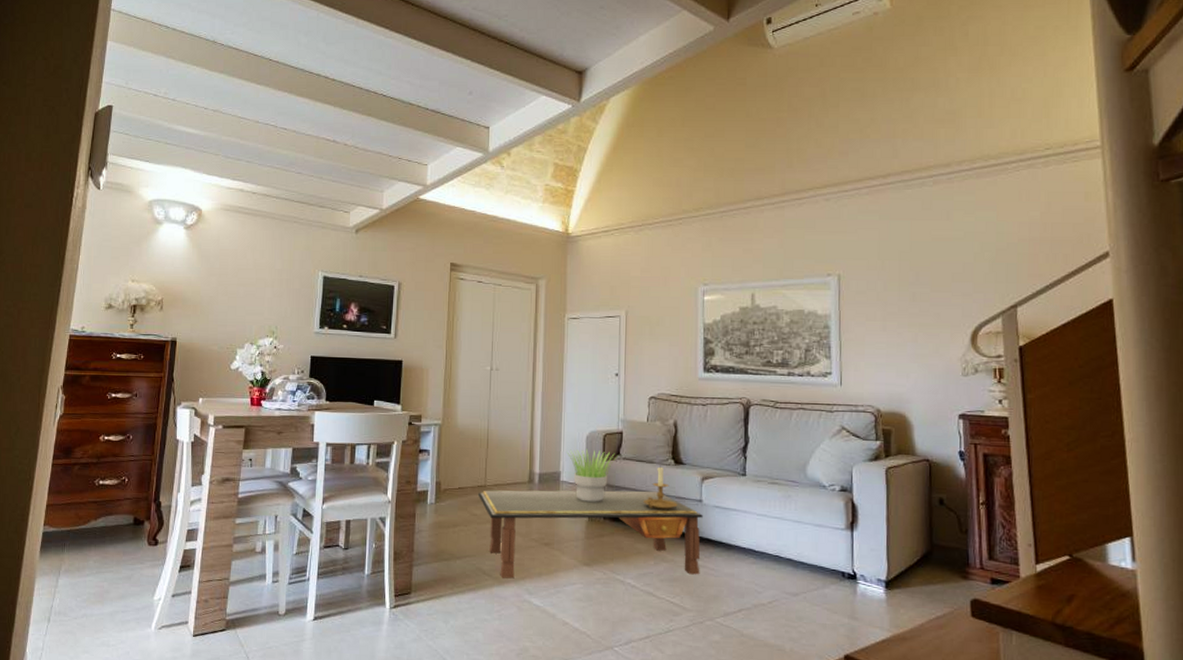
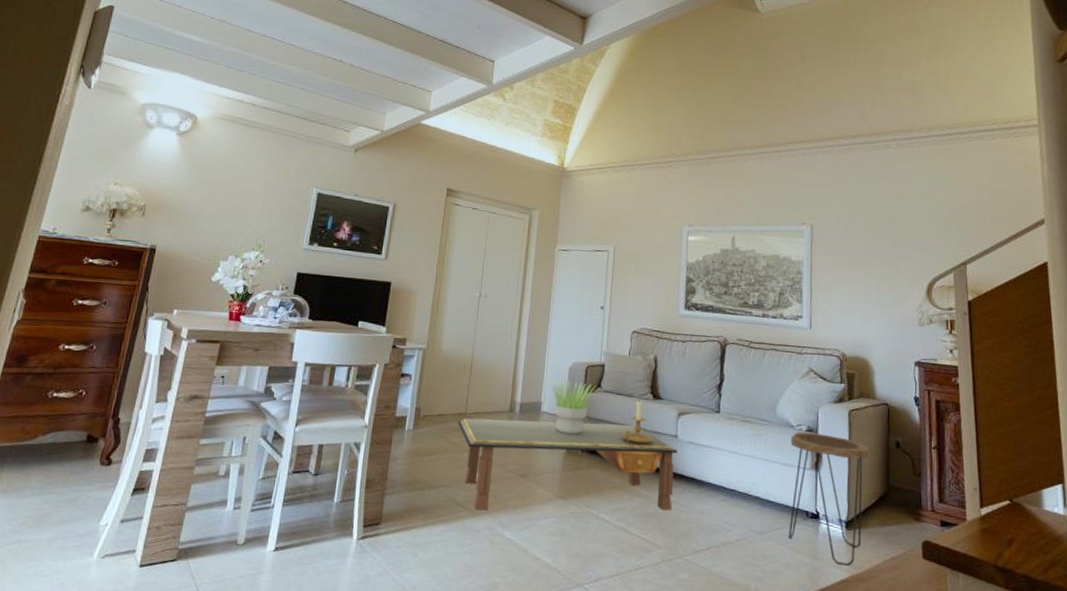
side table: none [823,491,910,626] -> present [788,431,870,566]

